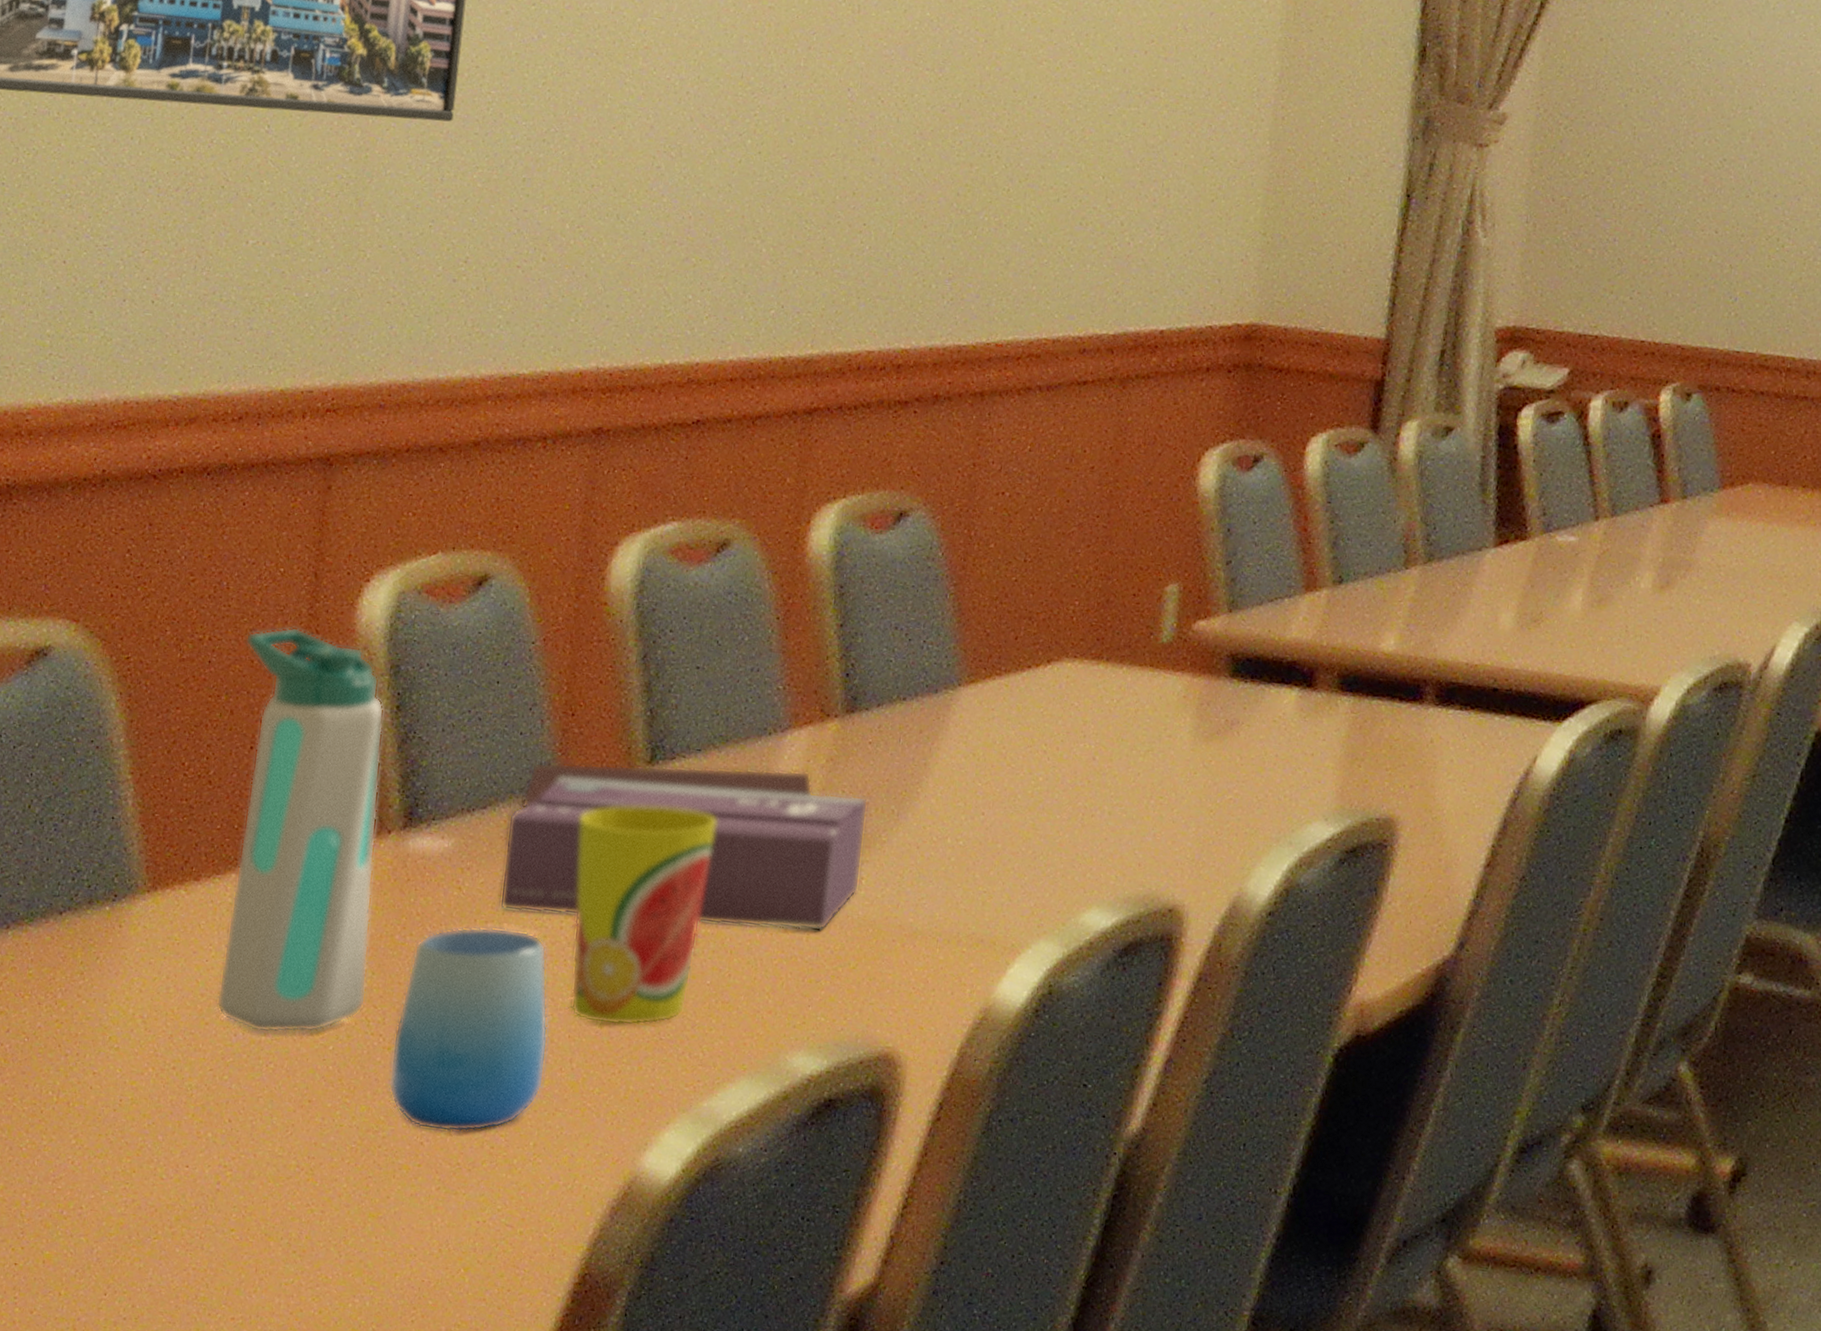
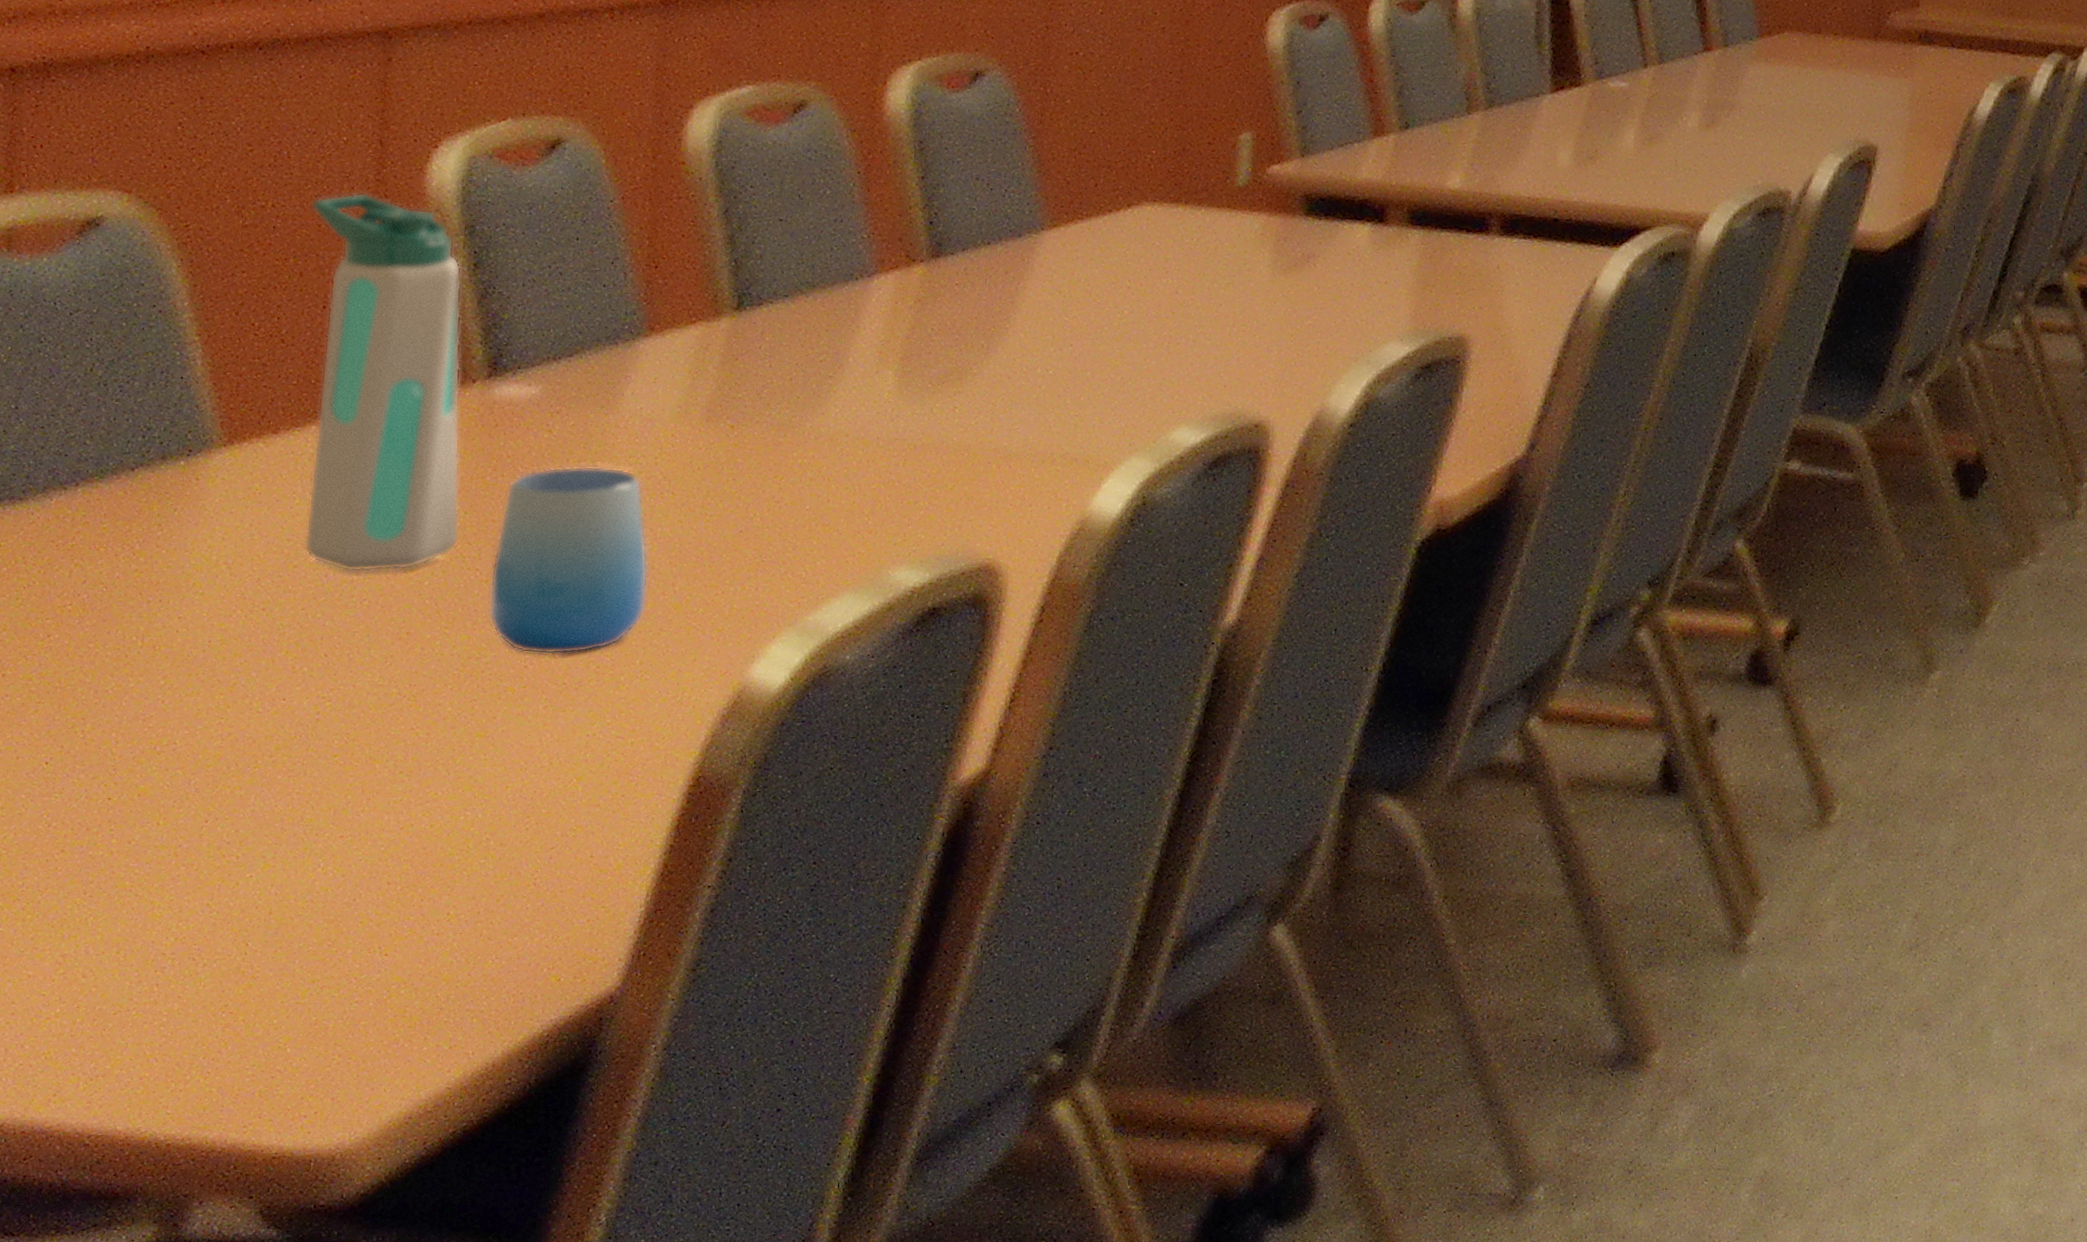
tissue box: present [499,776,869,932] -> none [591,324,958,457]
notebook: present [521,762,815,808] -> none [608,311,904,355]
cup: present [570,805,716,1026] -> none [667,348,807,551]

